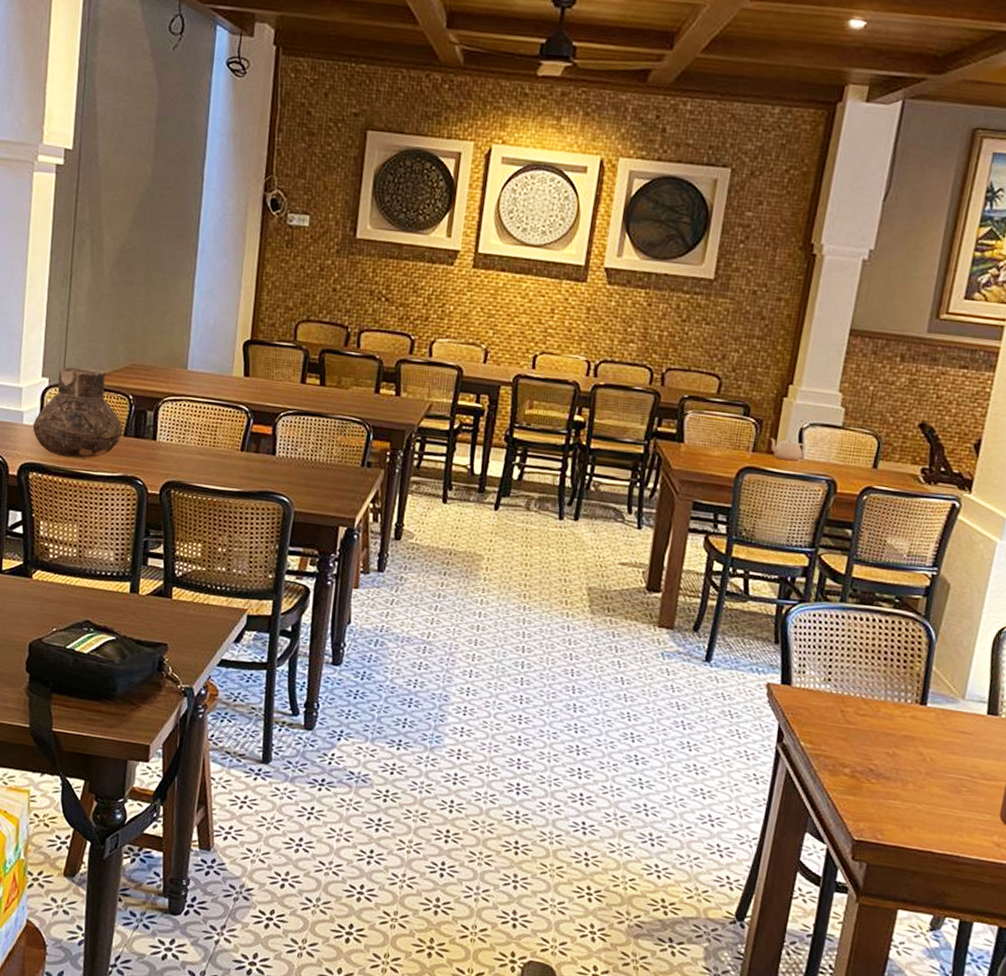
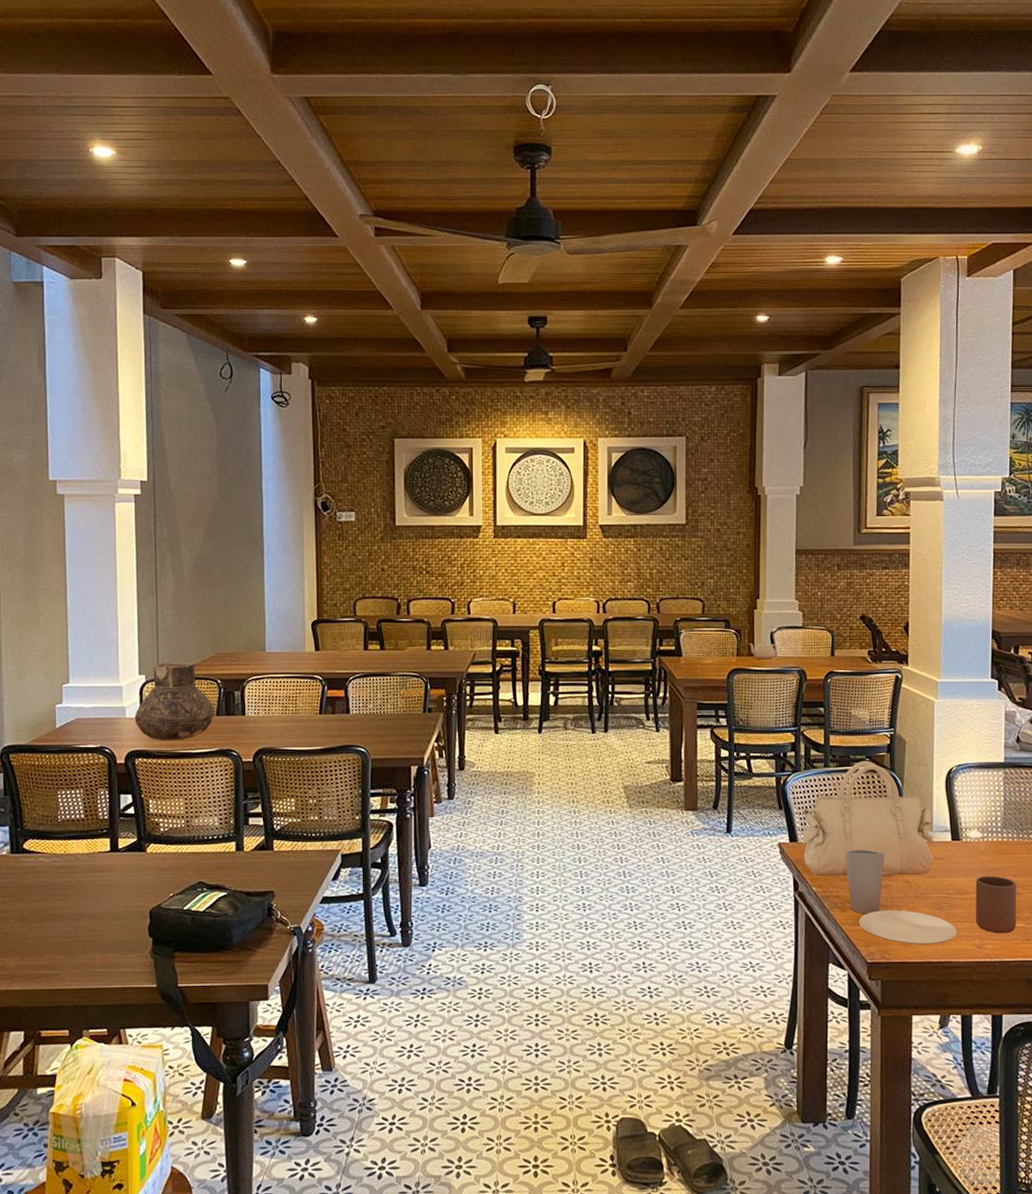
shoulder bag: none [795,601,968,749] -> present [802,761,937,877]
cup: none [843,705,898,784] -> present [845,849,885,914]
plate: none [850,781,973,834] -> present [858,910,957,946]

